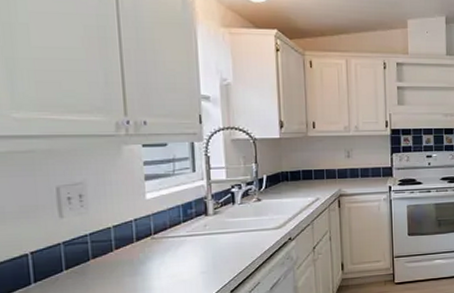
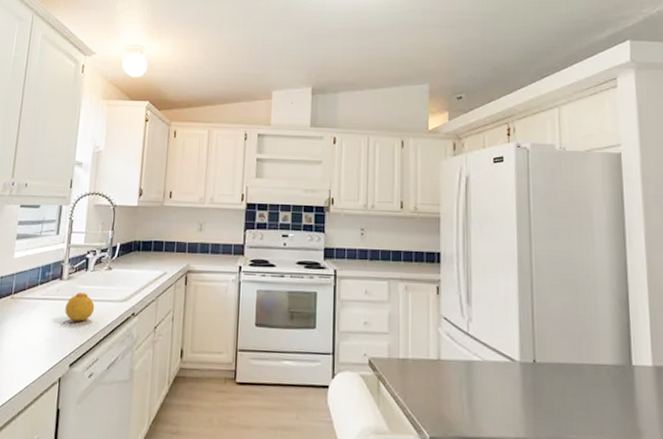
fruit: none [216,225,249,252] -> present [65,292,95,322]

